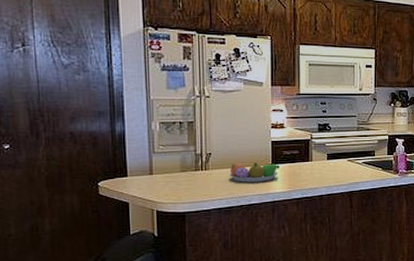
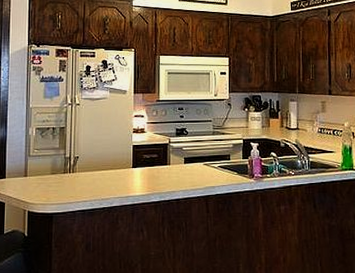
fruit bowl: present [230,163,280,182] -> none [94,166,140,185]

